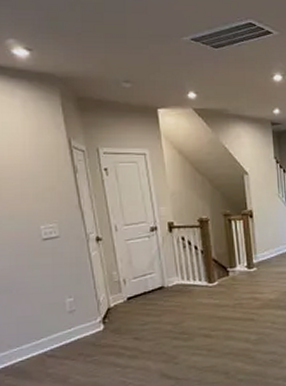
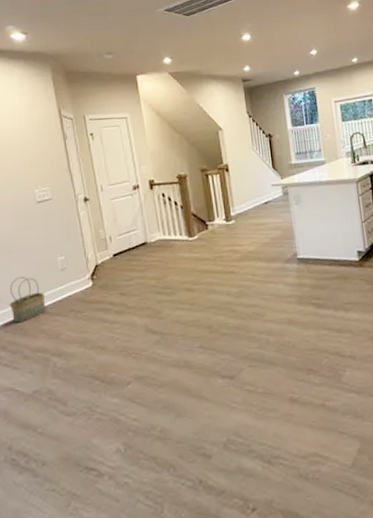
basket: none [10,317,54,366] -> present [9,276,47,323]

